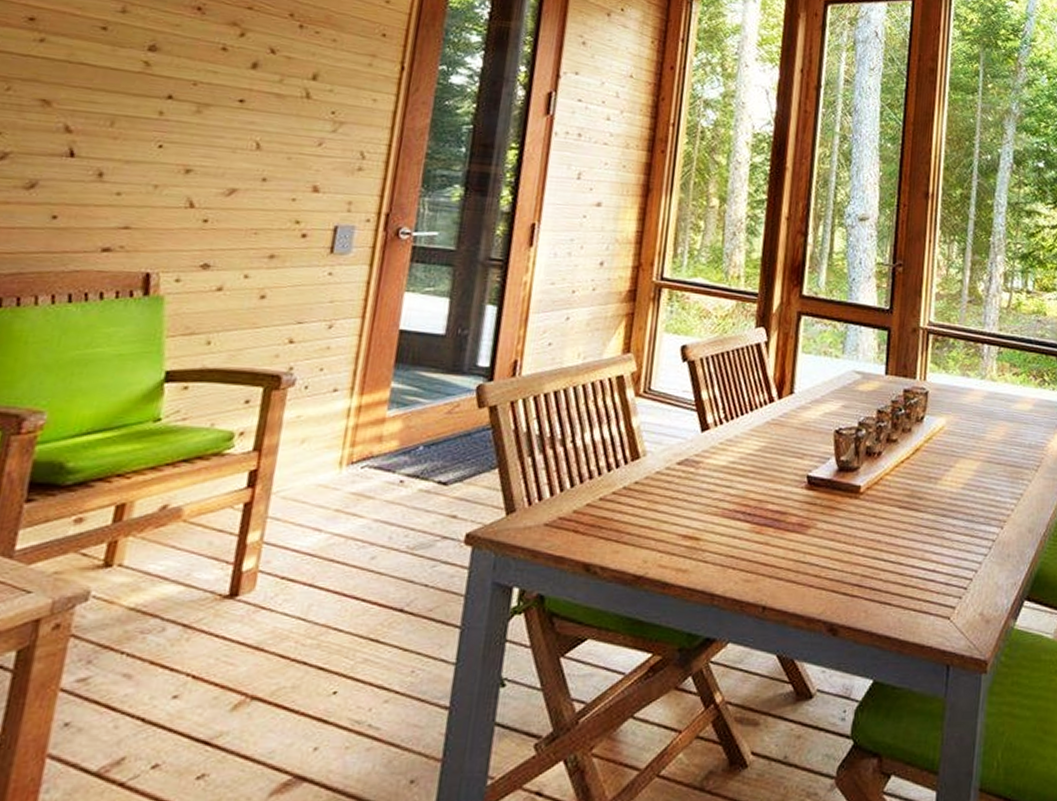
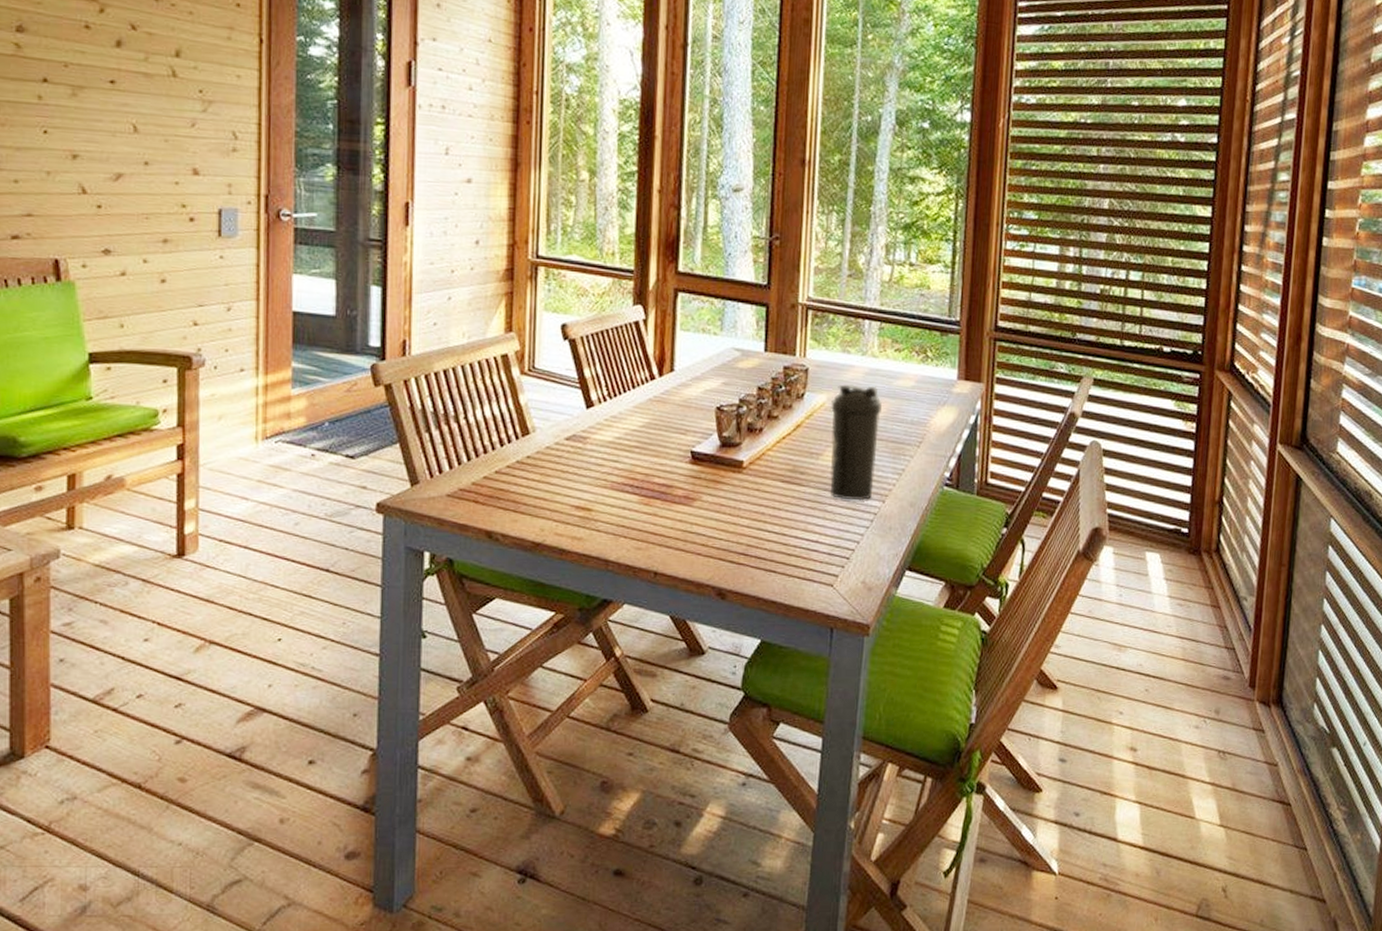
water bottle: none [948,407,1000,527] -> present [830,384,882,501]

